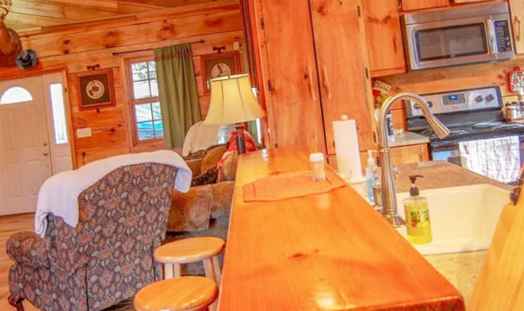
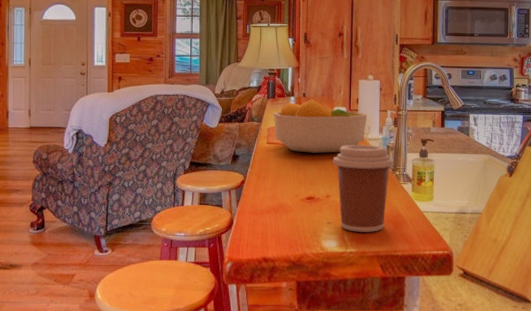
fruit bowl: none [246,149,348,207] -> present [273,99,368,153]
coffee cup: none [316,189,383,287] -> present [333,145,394,232]

